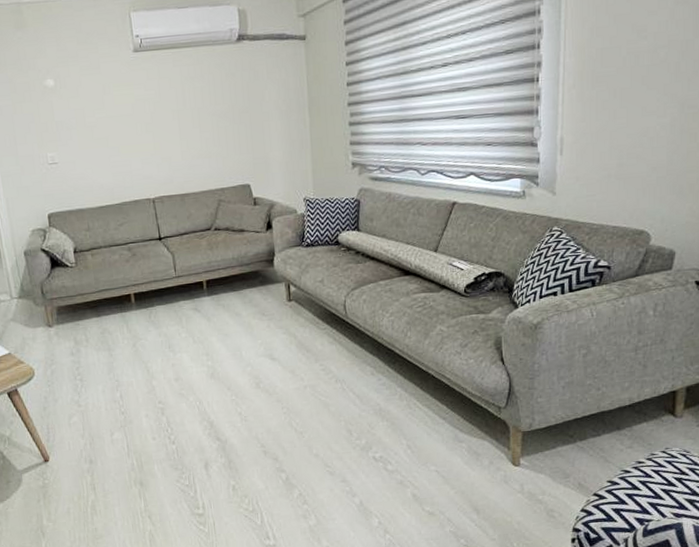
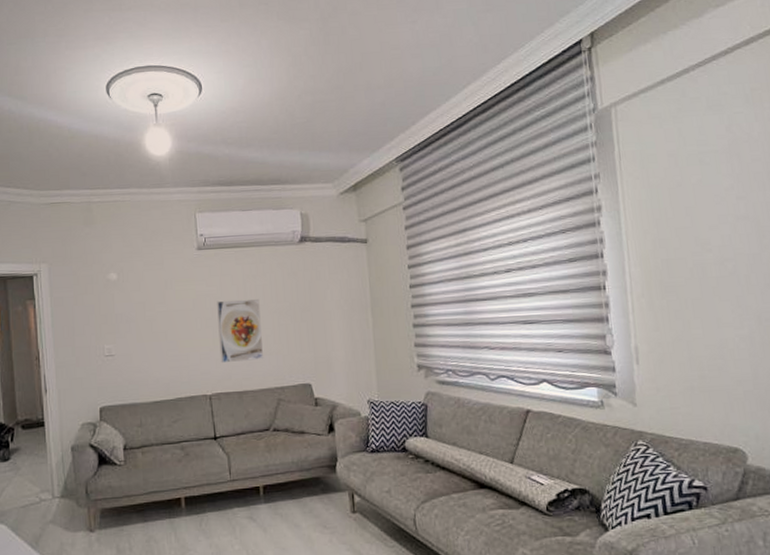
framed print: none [156,101,203,168] -> present [217,298,263,364]

